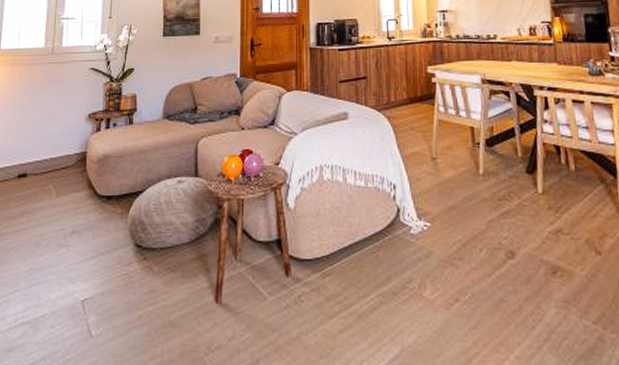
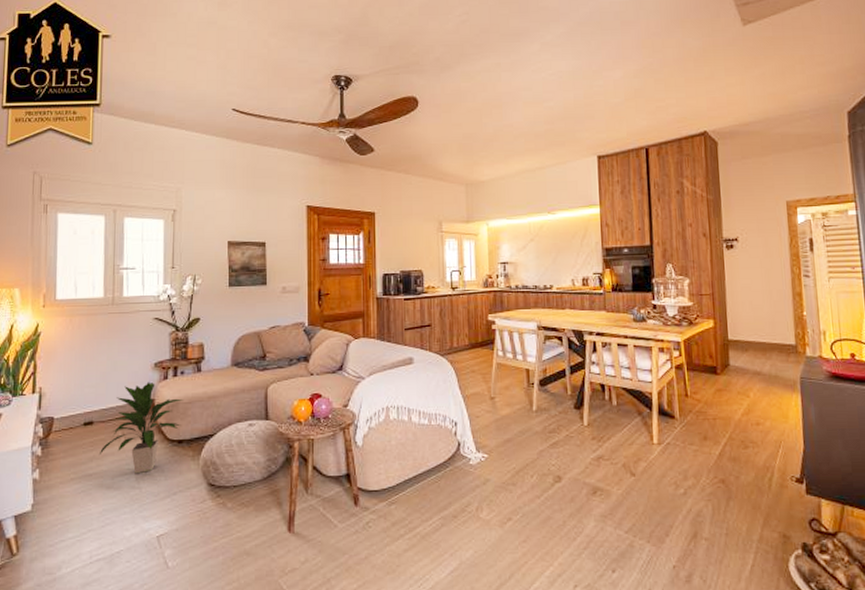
indoor plant: none [30,133,114,231] -> present [98,381,183,474]

